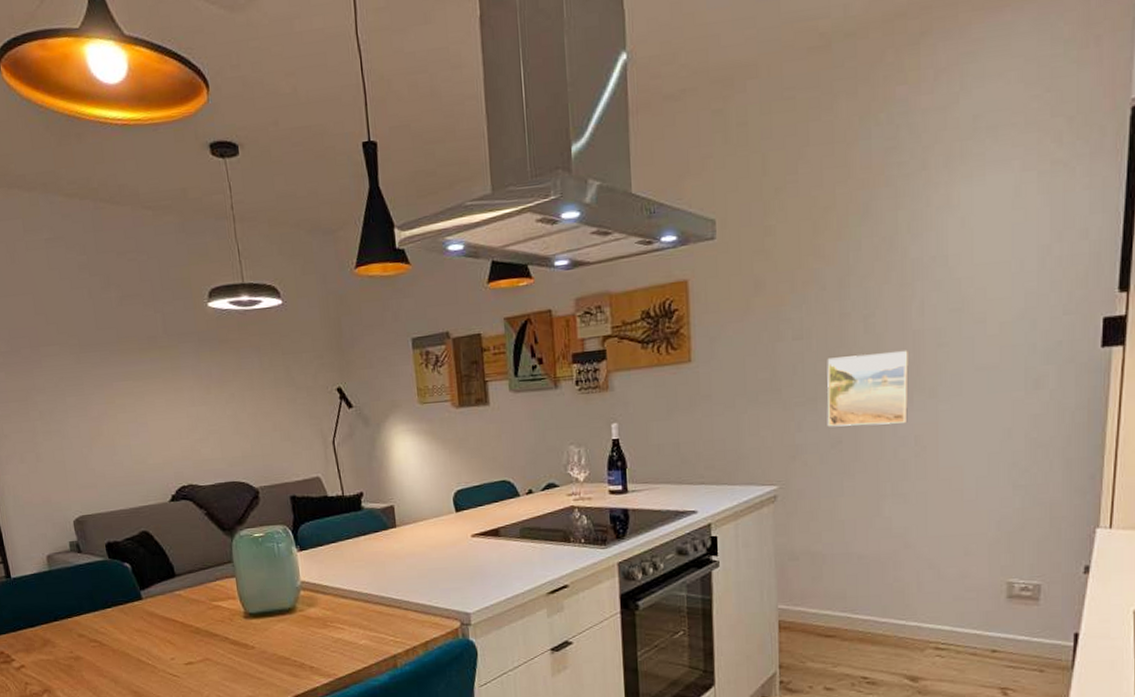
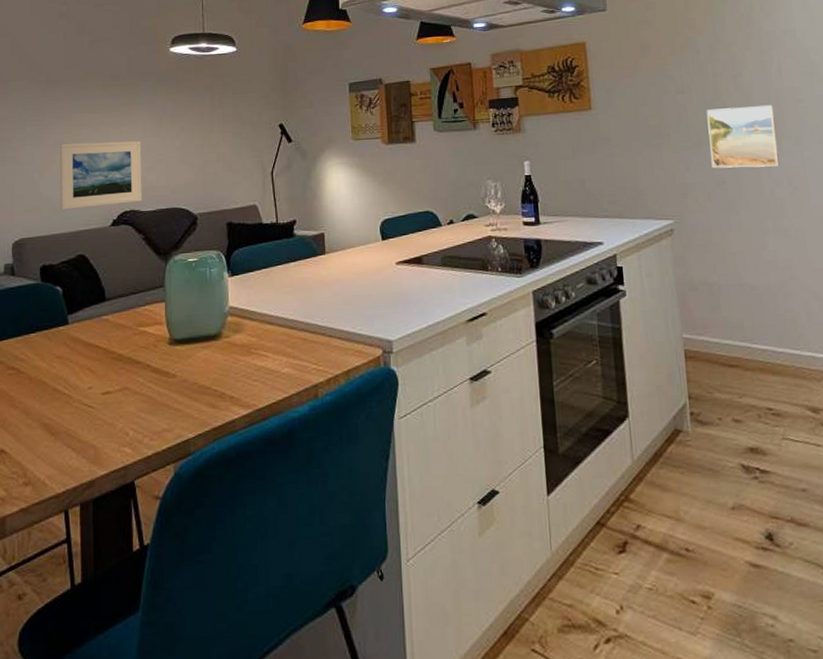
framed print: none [104,410,199,486] -> present [59,141,142,210]

